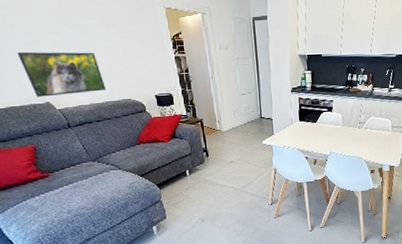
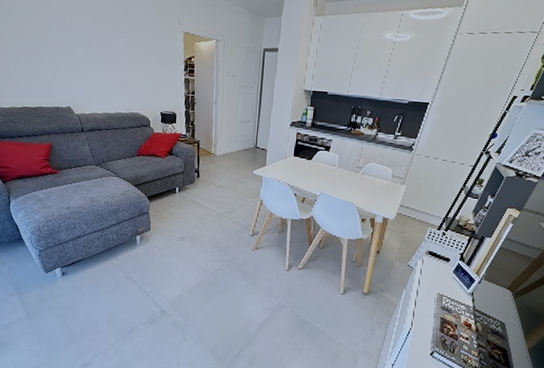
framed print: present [17,51,106,97] -> none [52,59,119,103]

